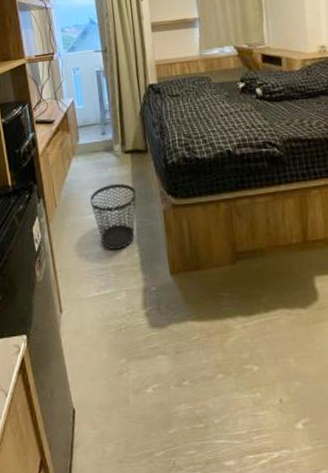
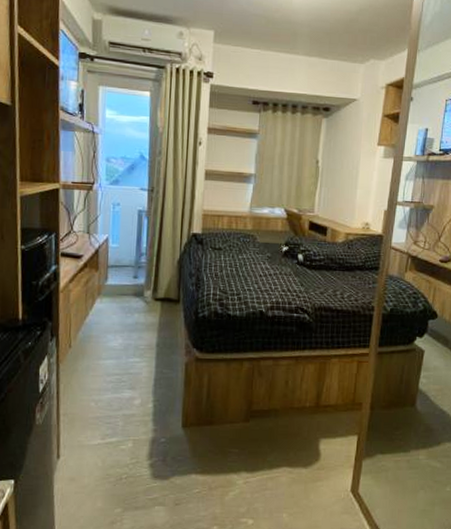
wastebasket: present [89,183,137,249] -> none [108,330,161,397]

